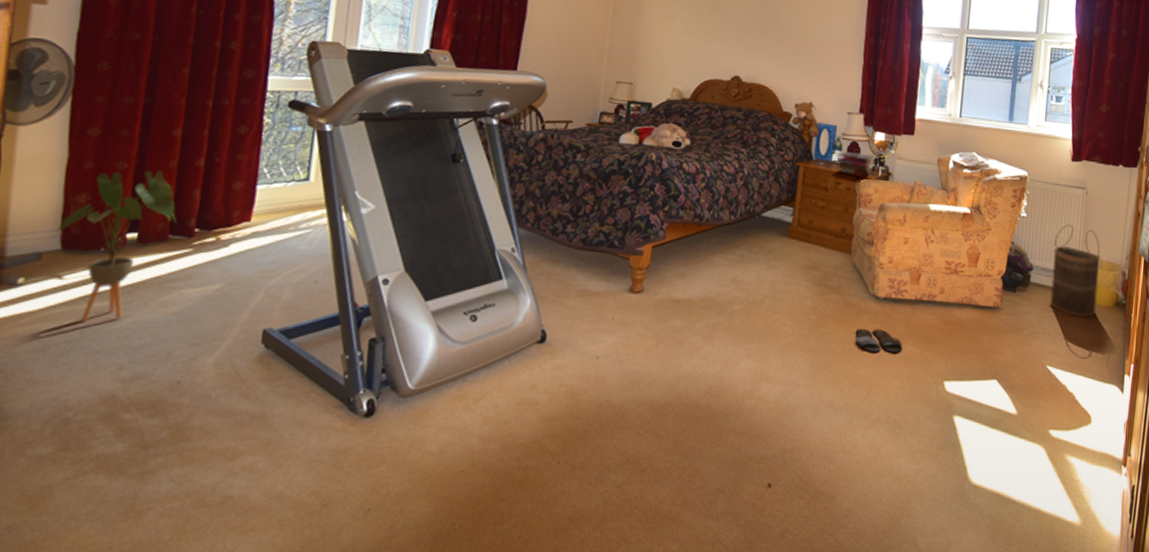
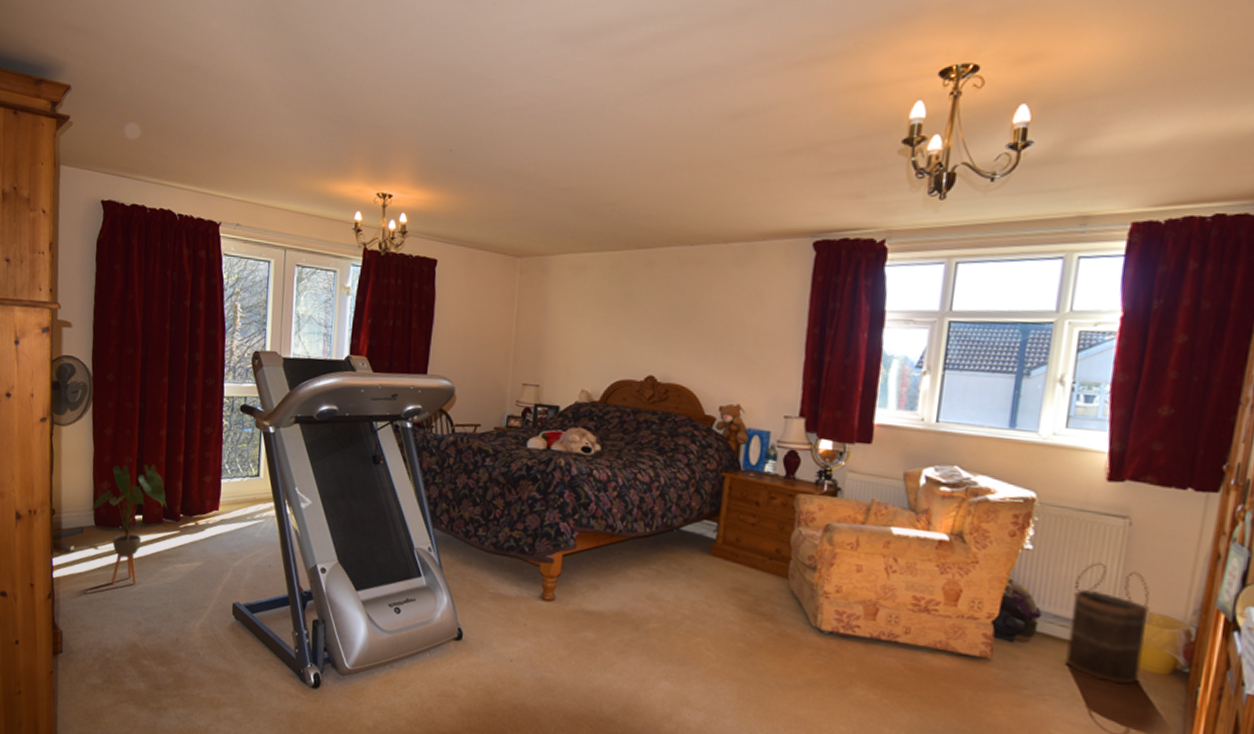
books: present [837,151,876,177] -> none [771,461,820,491]
slippers: present [854,328,902,354] -> none [792,662,853,697]

